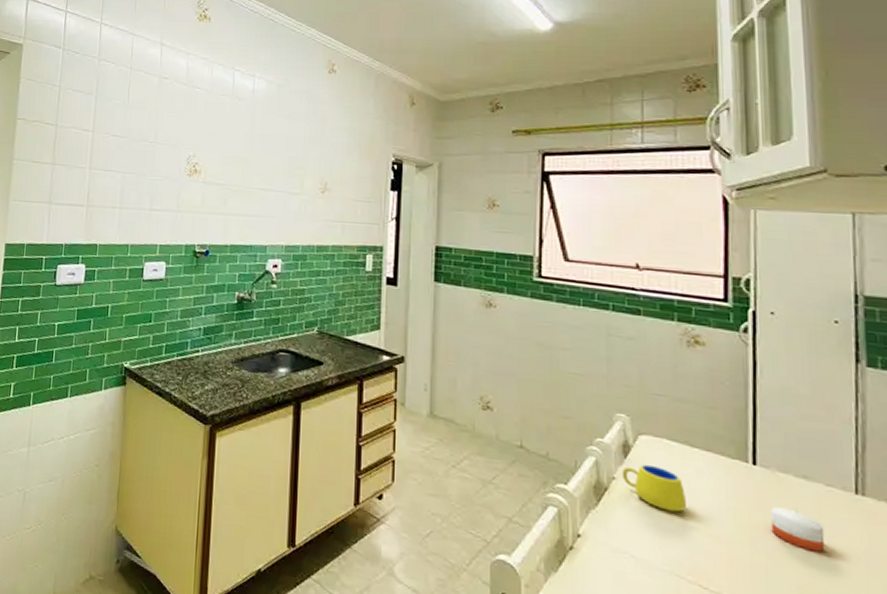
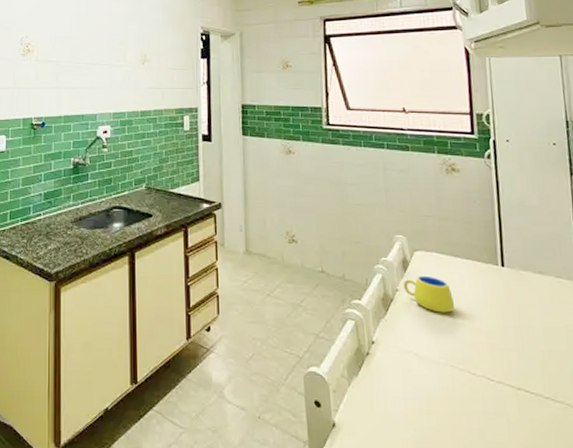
candle: present [770,506,826,553] -> none [517,299,559,333]

